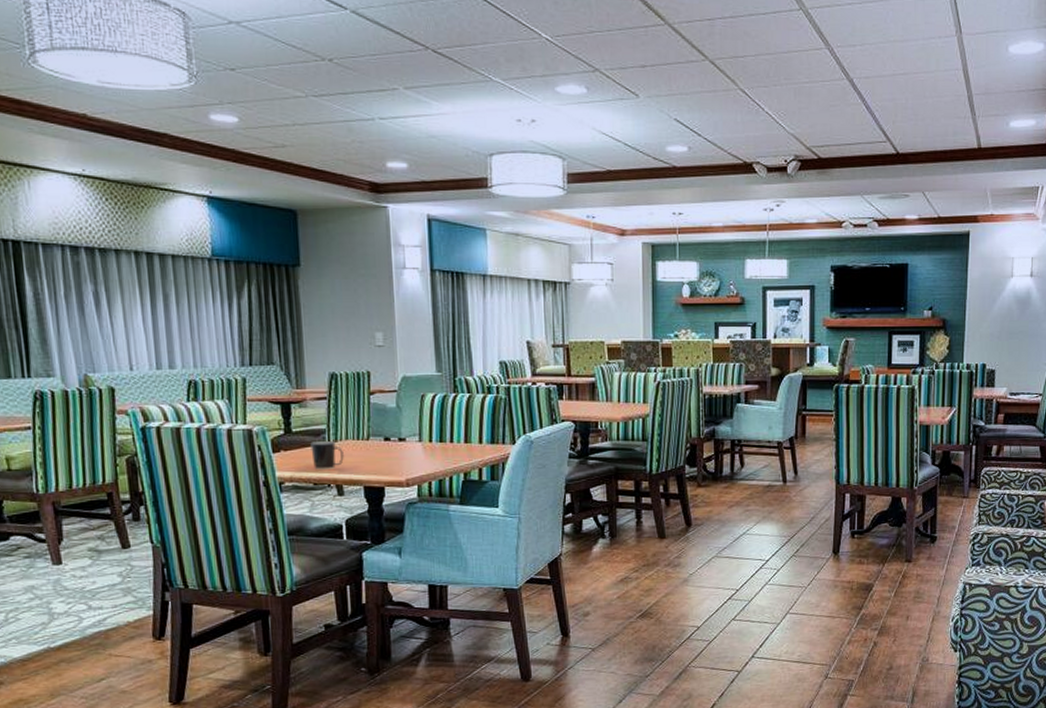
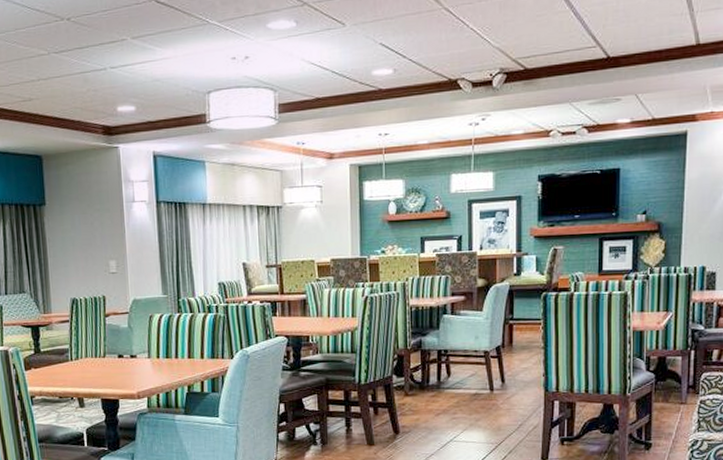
mug: present [311,441,344,471] -> none [56,359,84,386]

